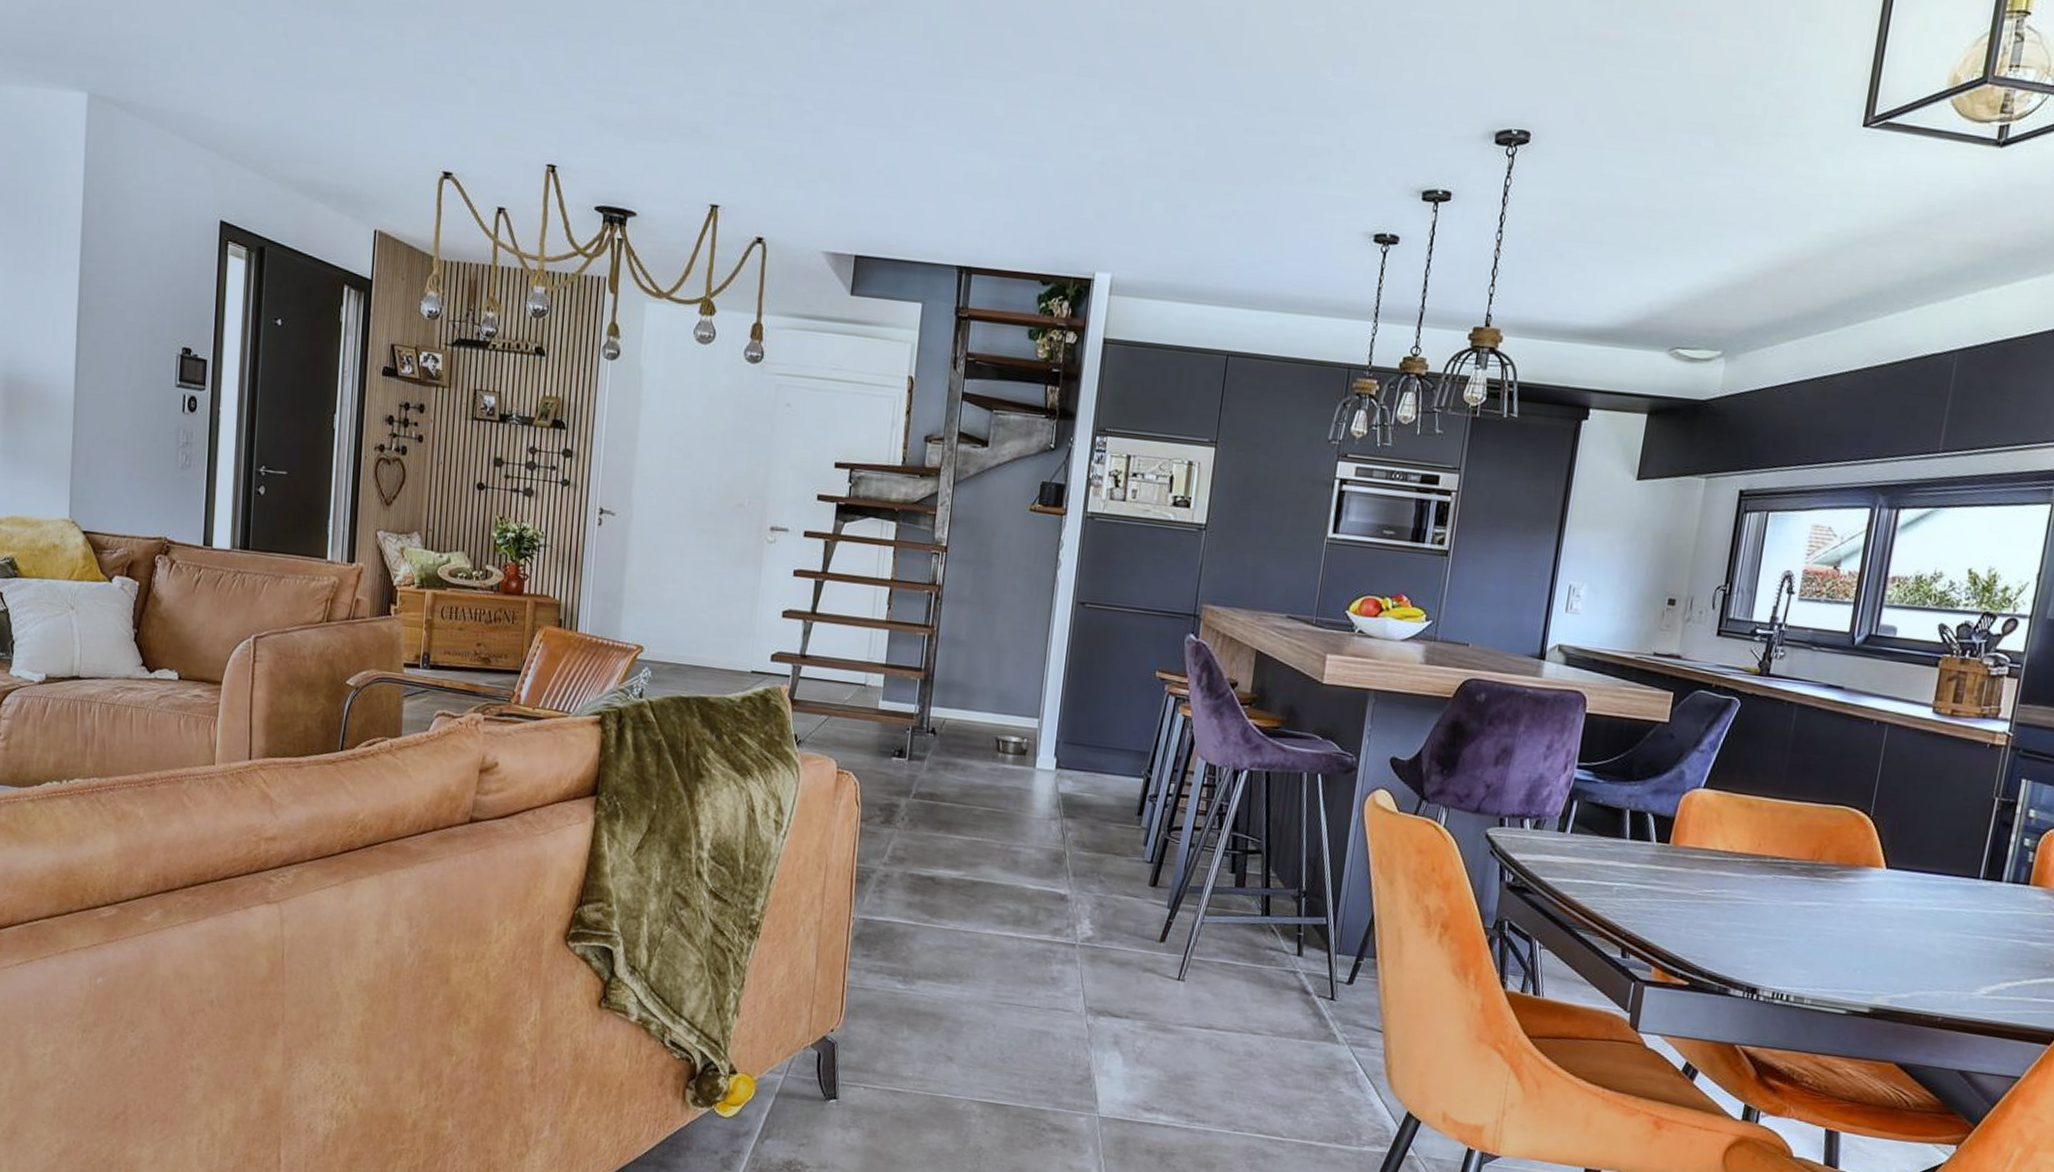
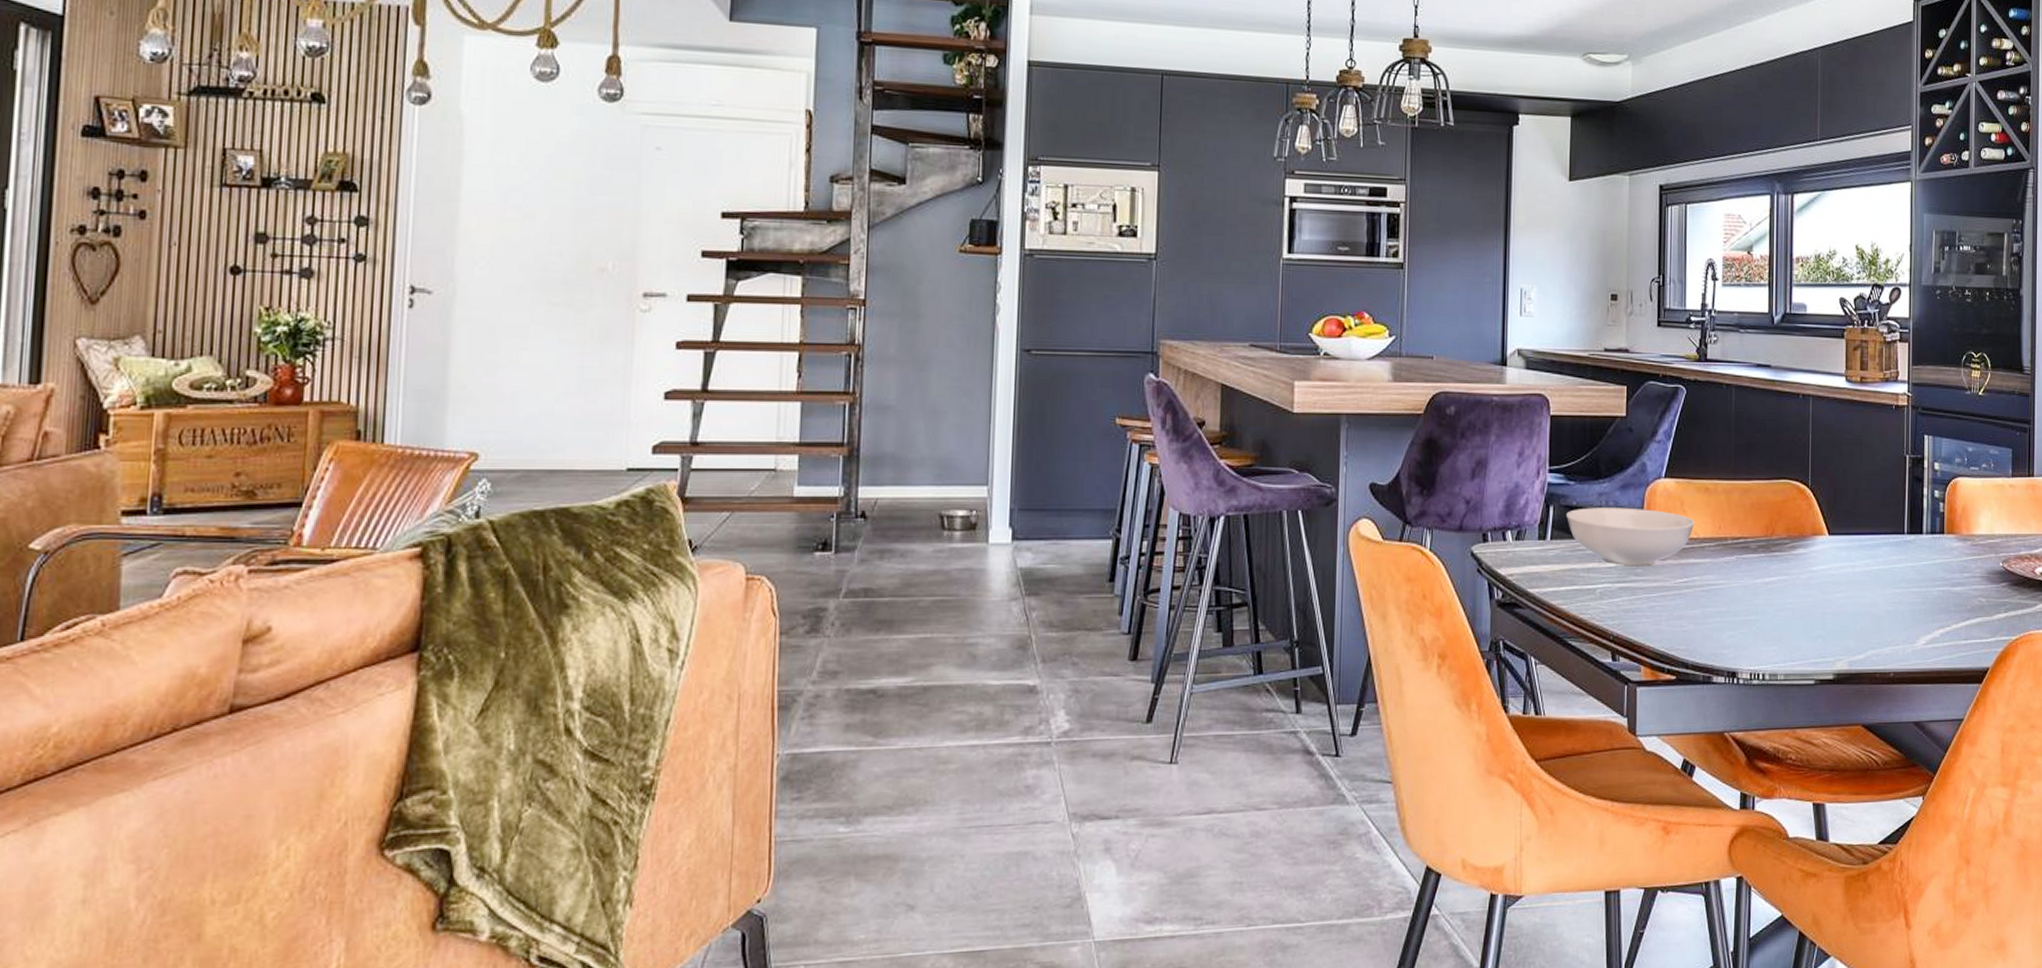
bowl: none [1589,807,1732,872] -> present [1565,507,1695,567]

